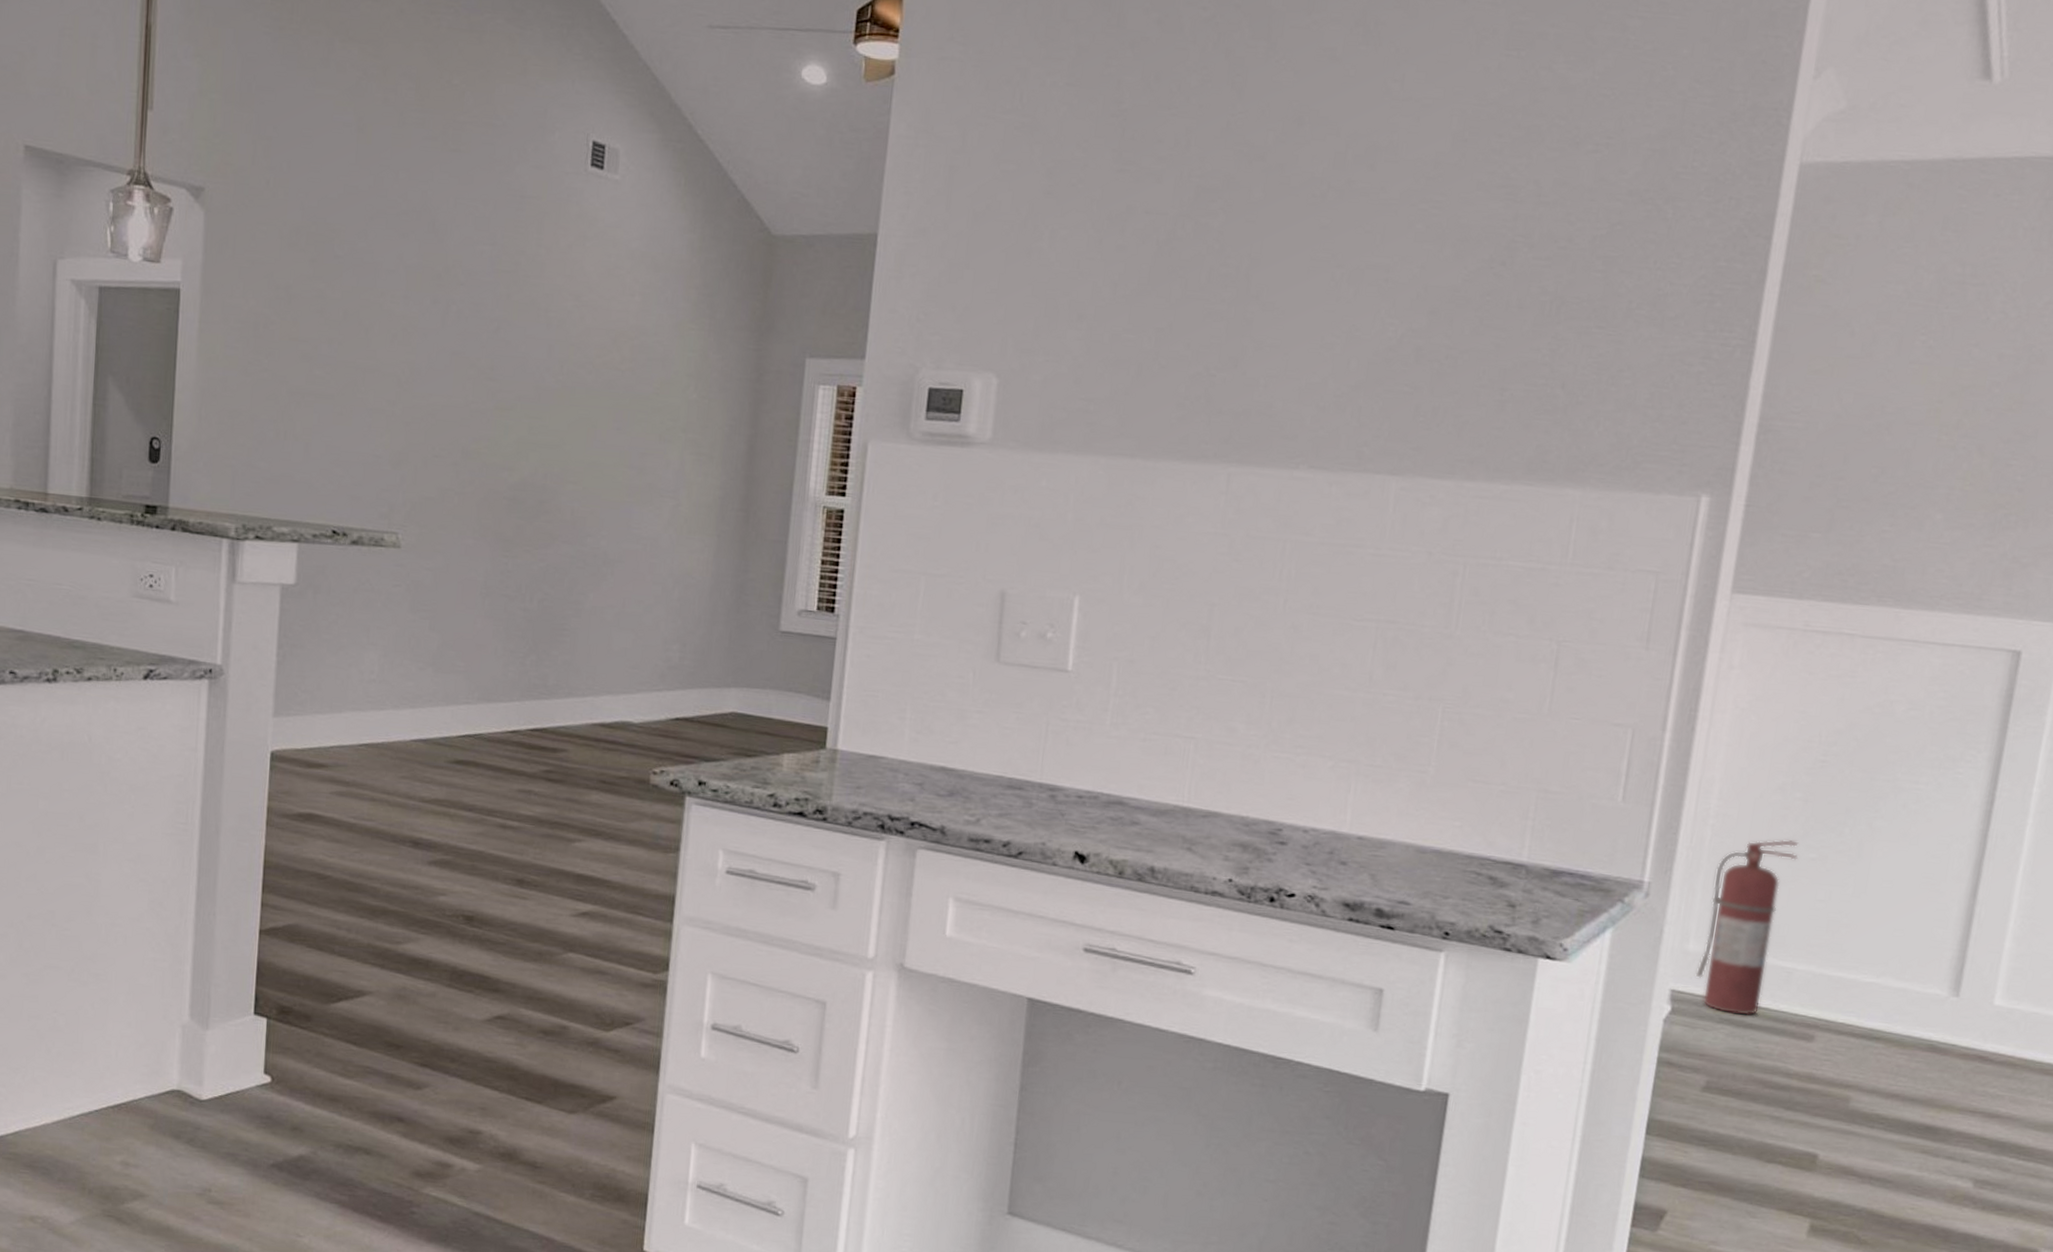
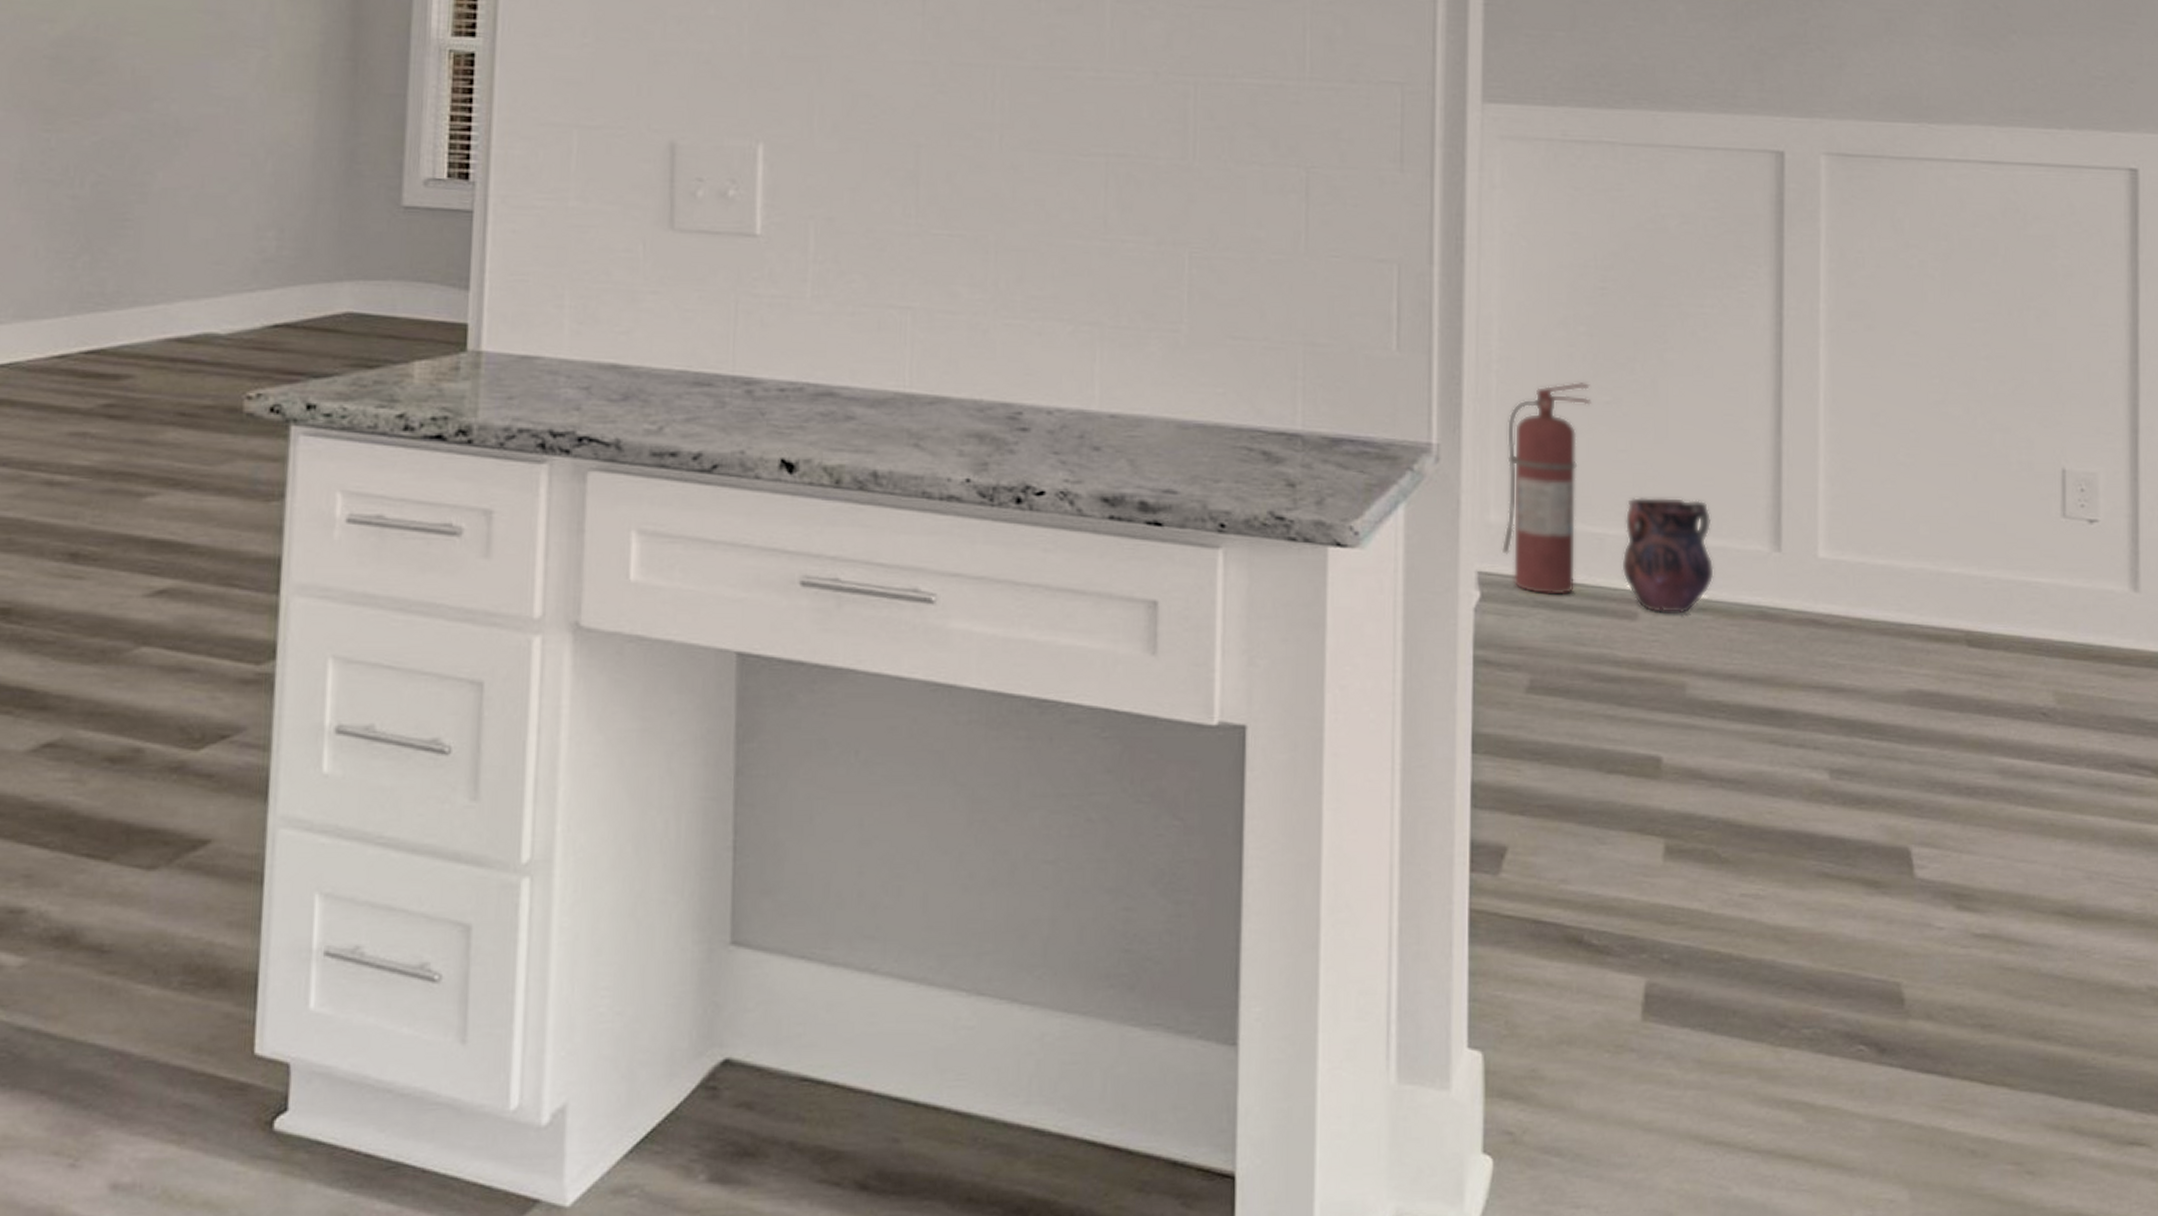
vase: none [1805,940,1897,1041] -> present [1622,496,1714,614]

